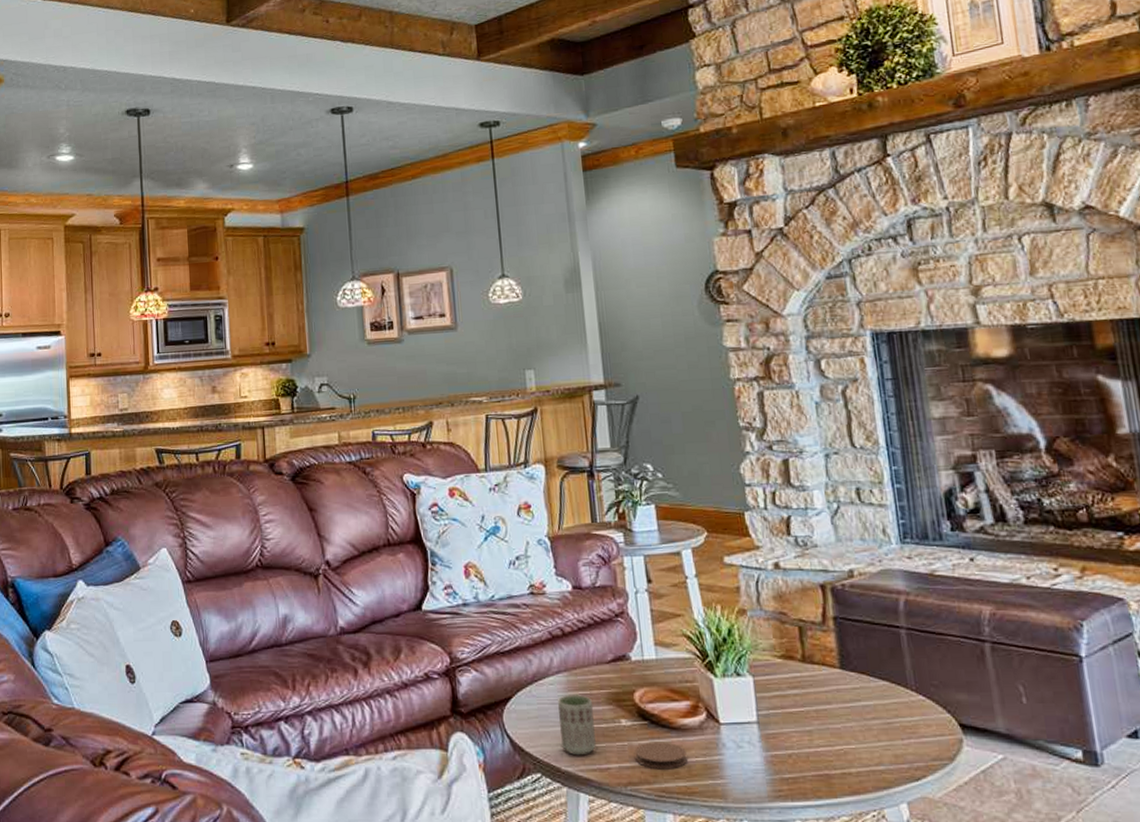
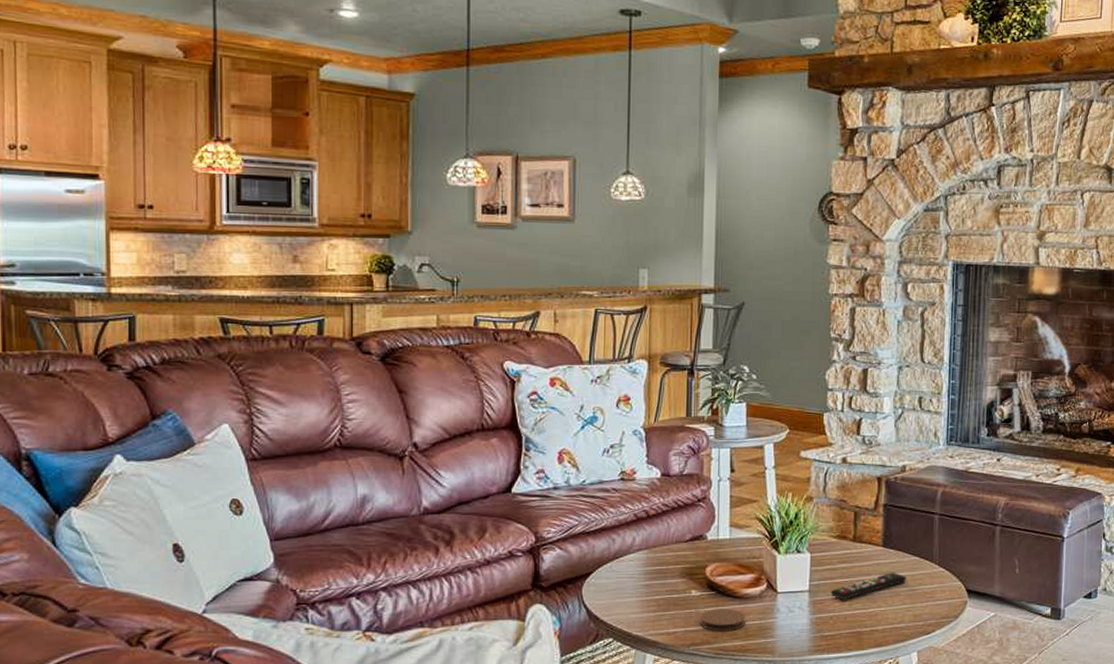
cup: present [558,695,596,755] -> none [635,570,667,621]
remote control: none [784,701,877,733] -> present [830,573,906,599]

